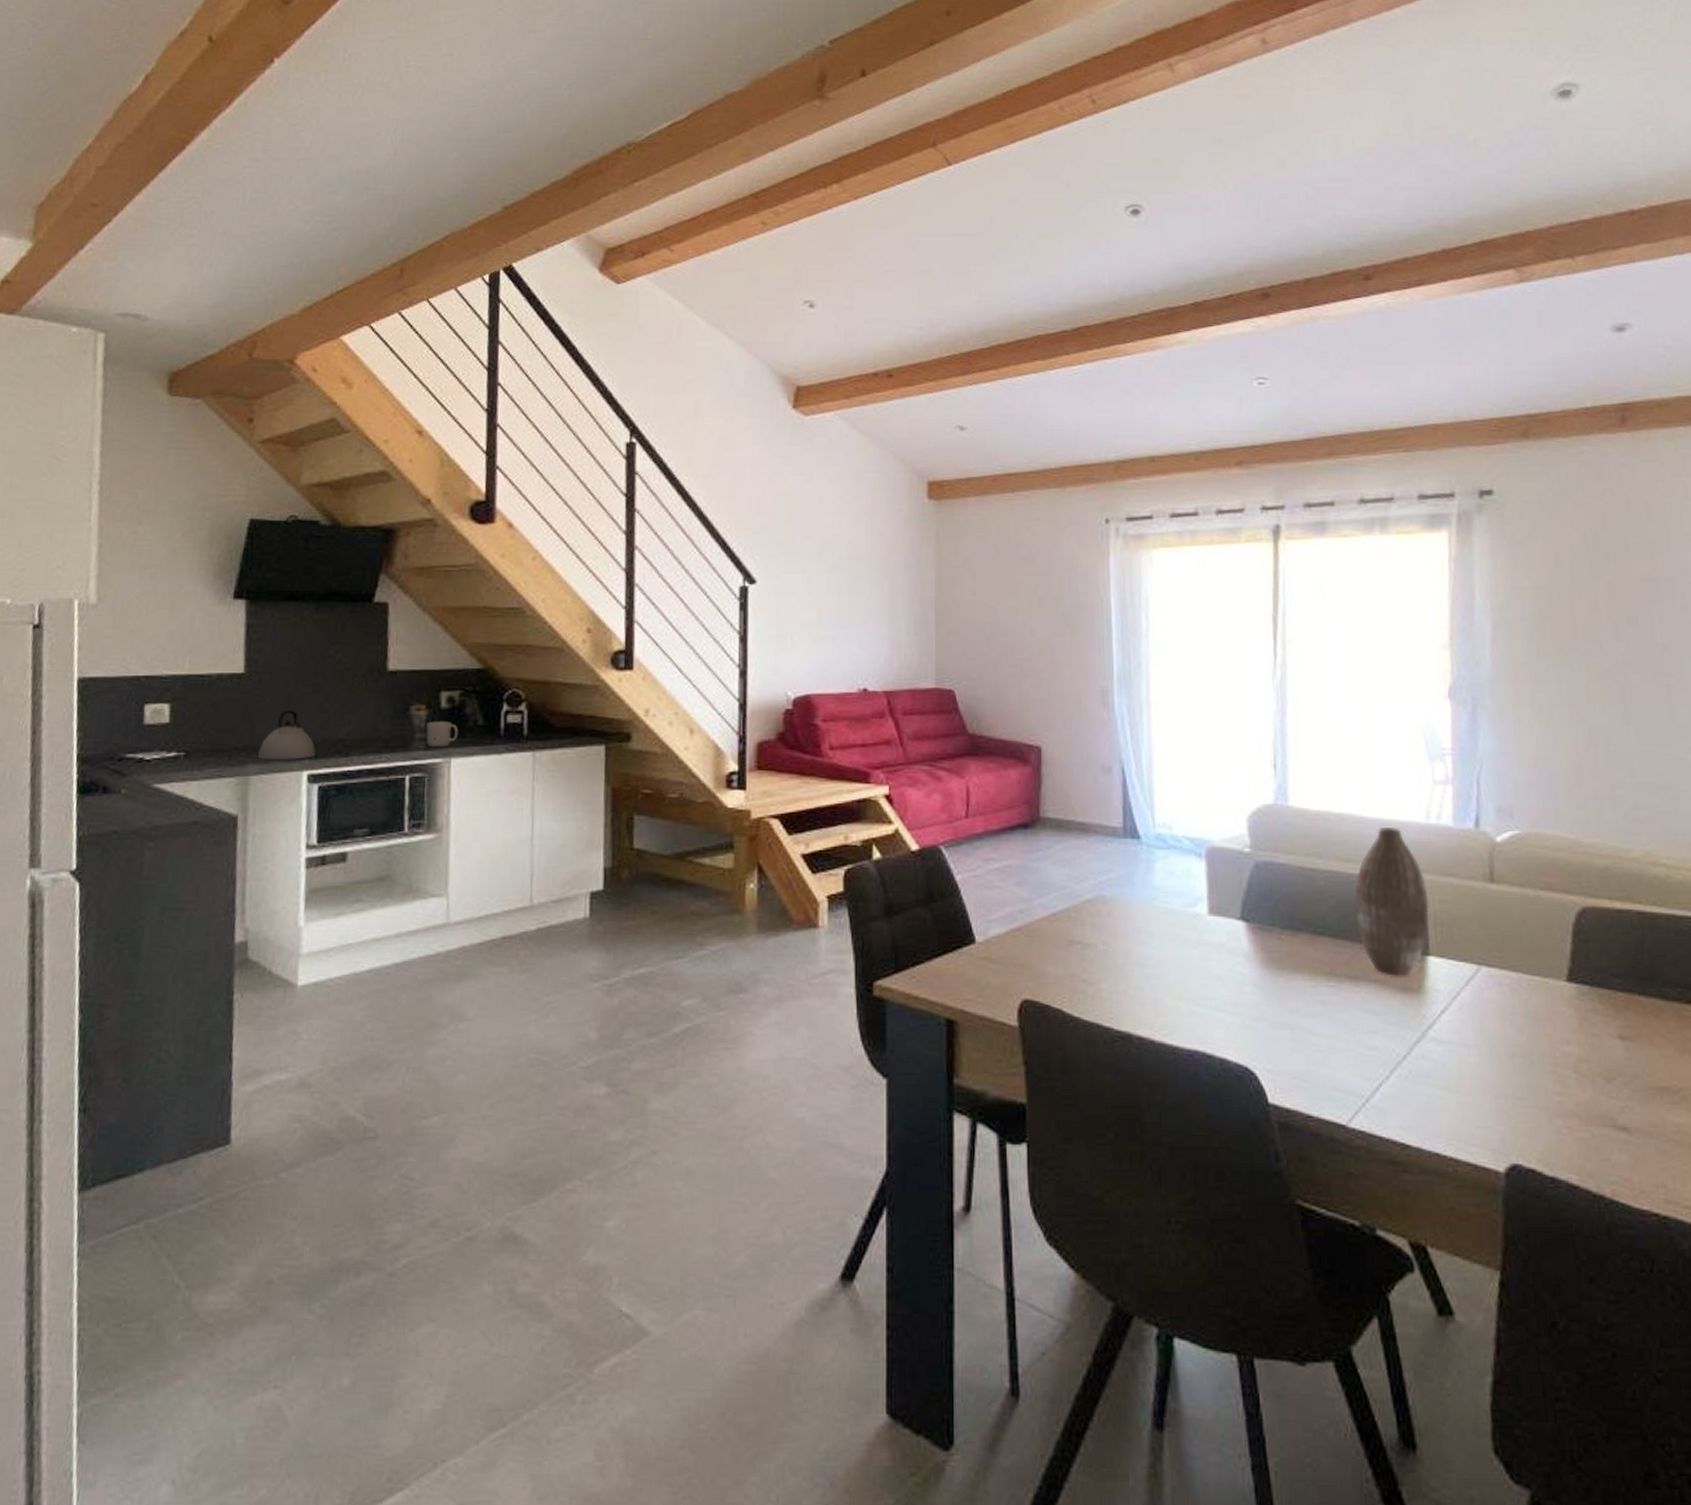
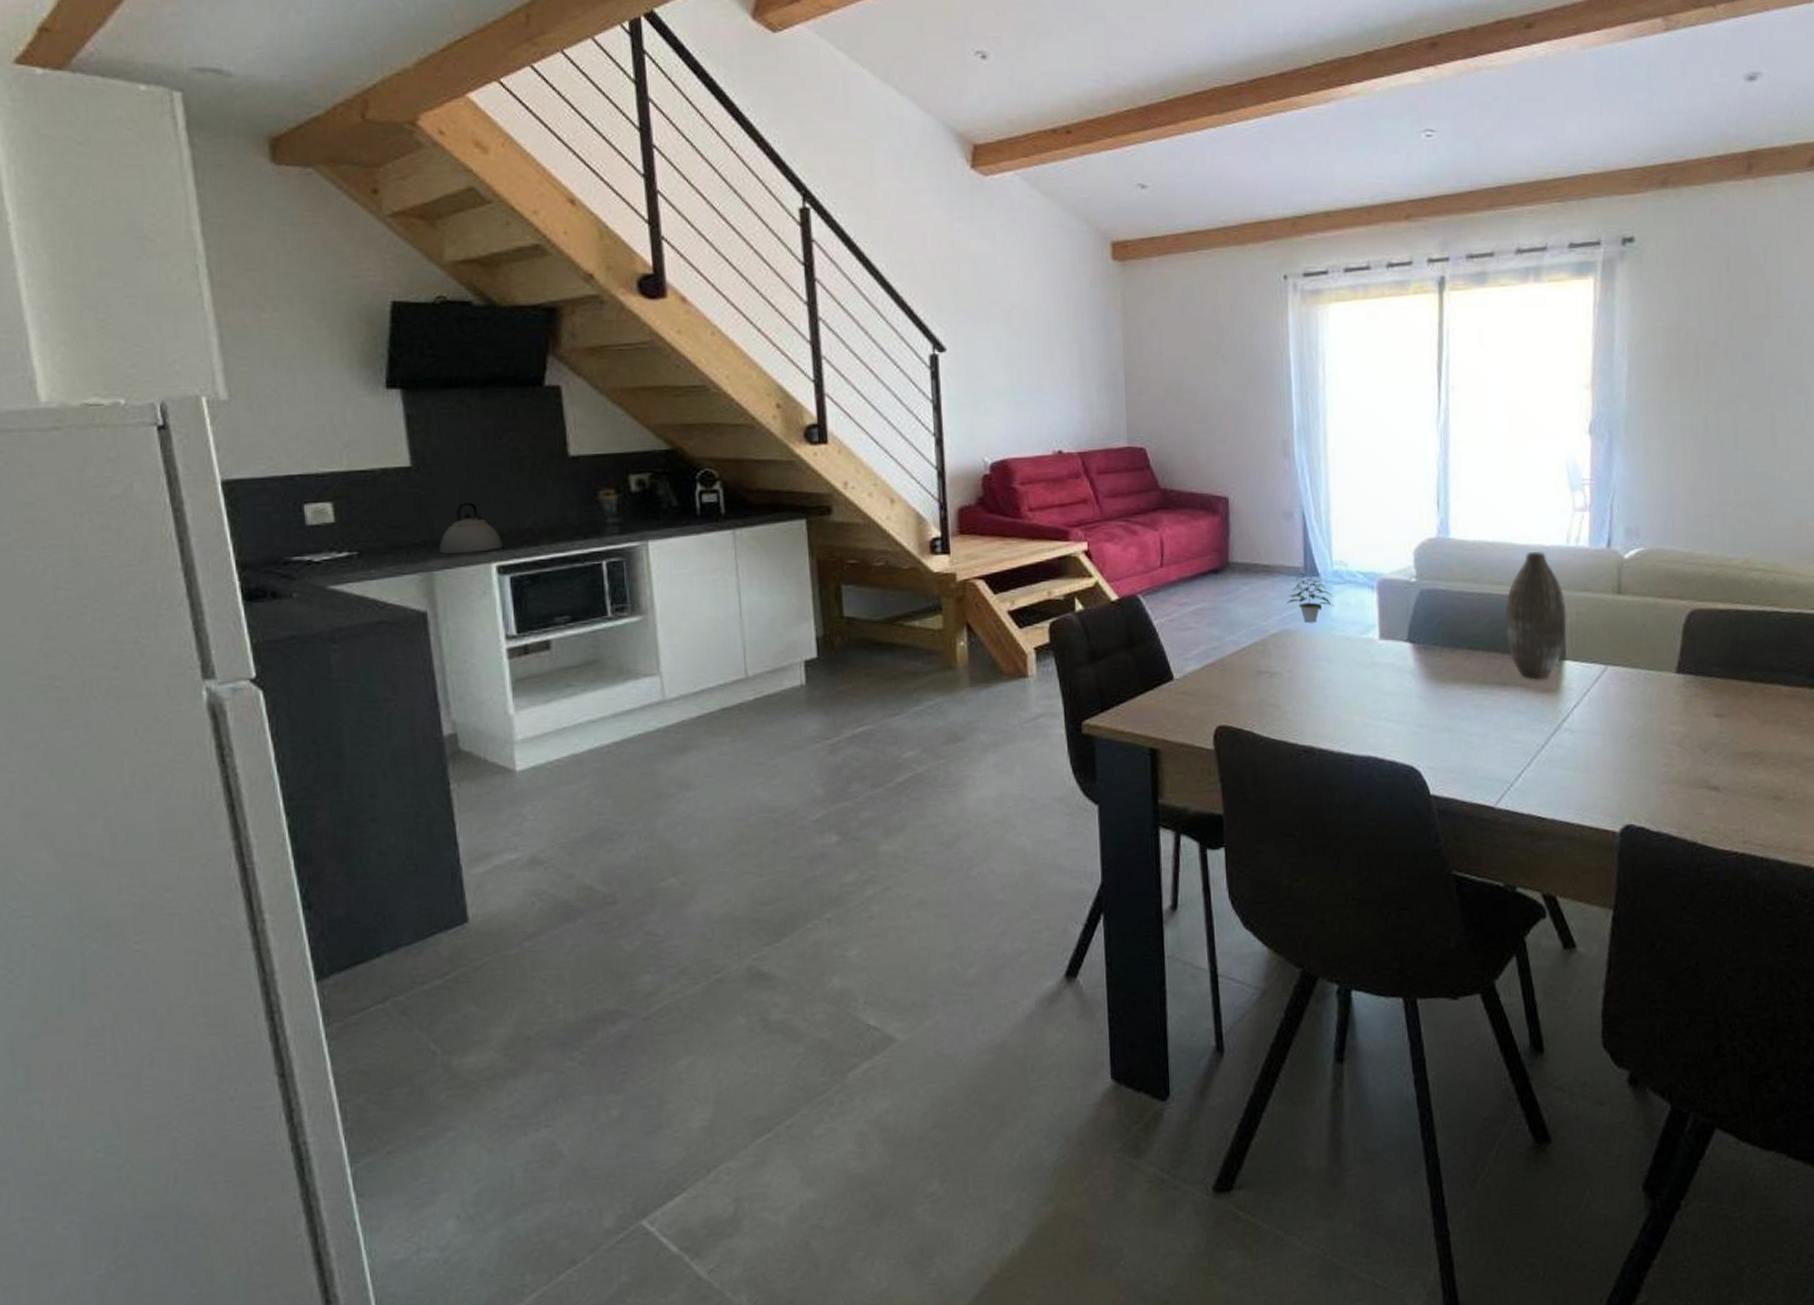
mug: present [426,721,459,748] -> none [618,504,653,532]
potted plant: none [1103,833,1157,891] -> present [1287,572,1335,623]

